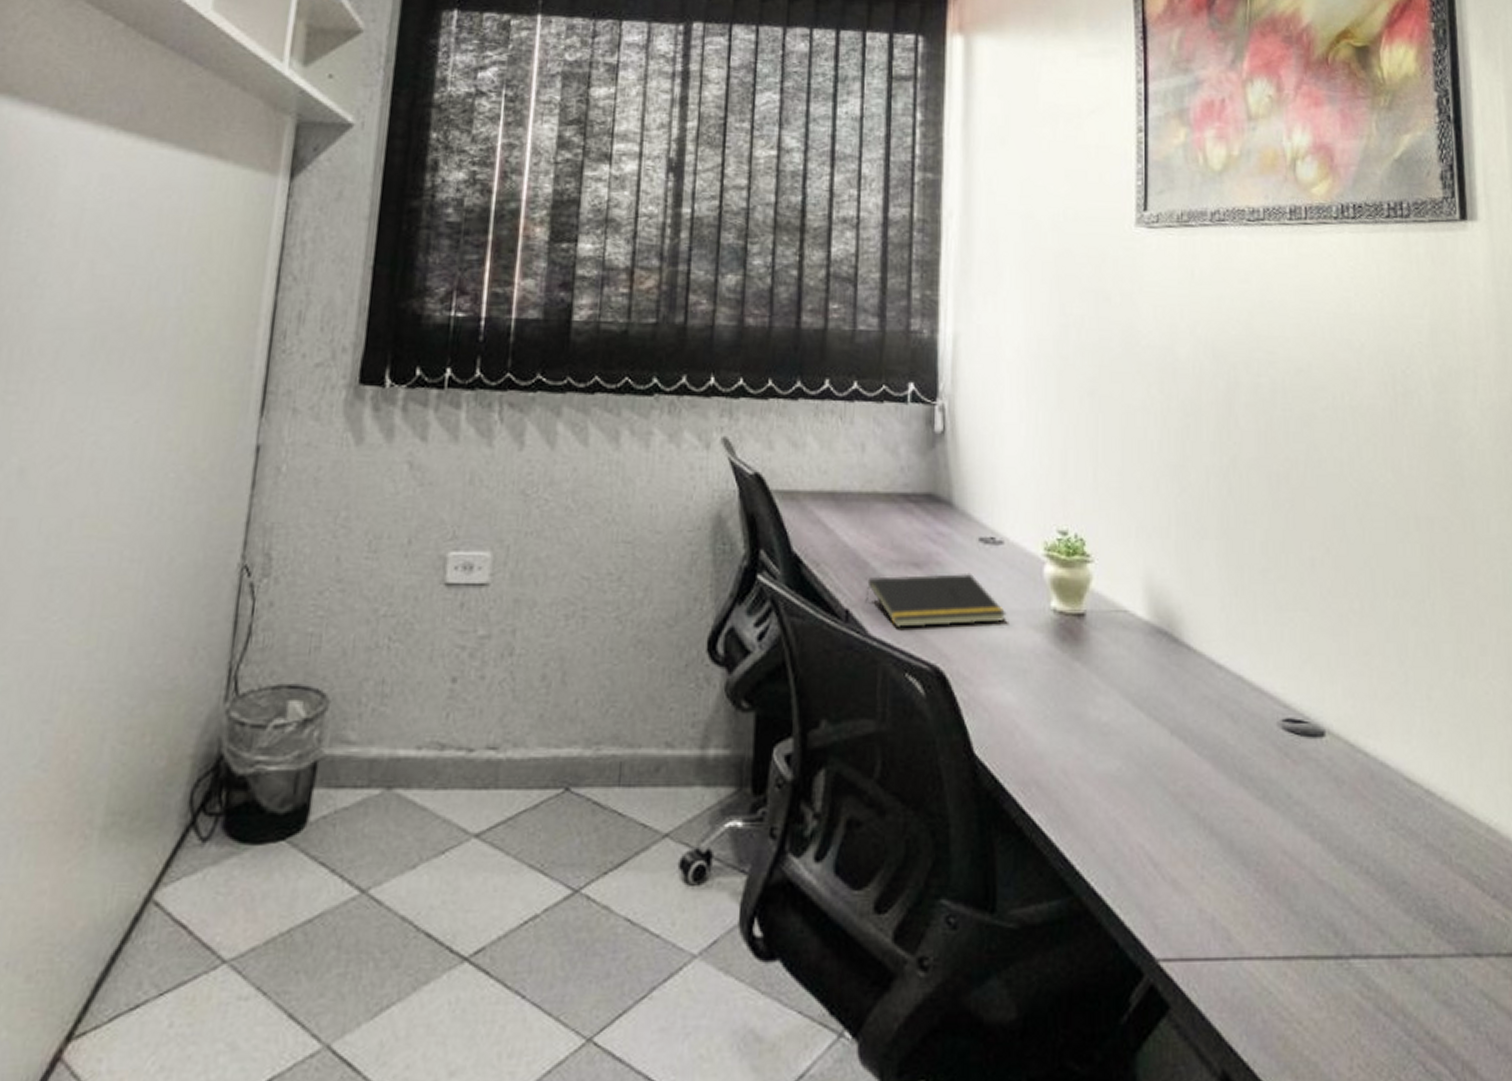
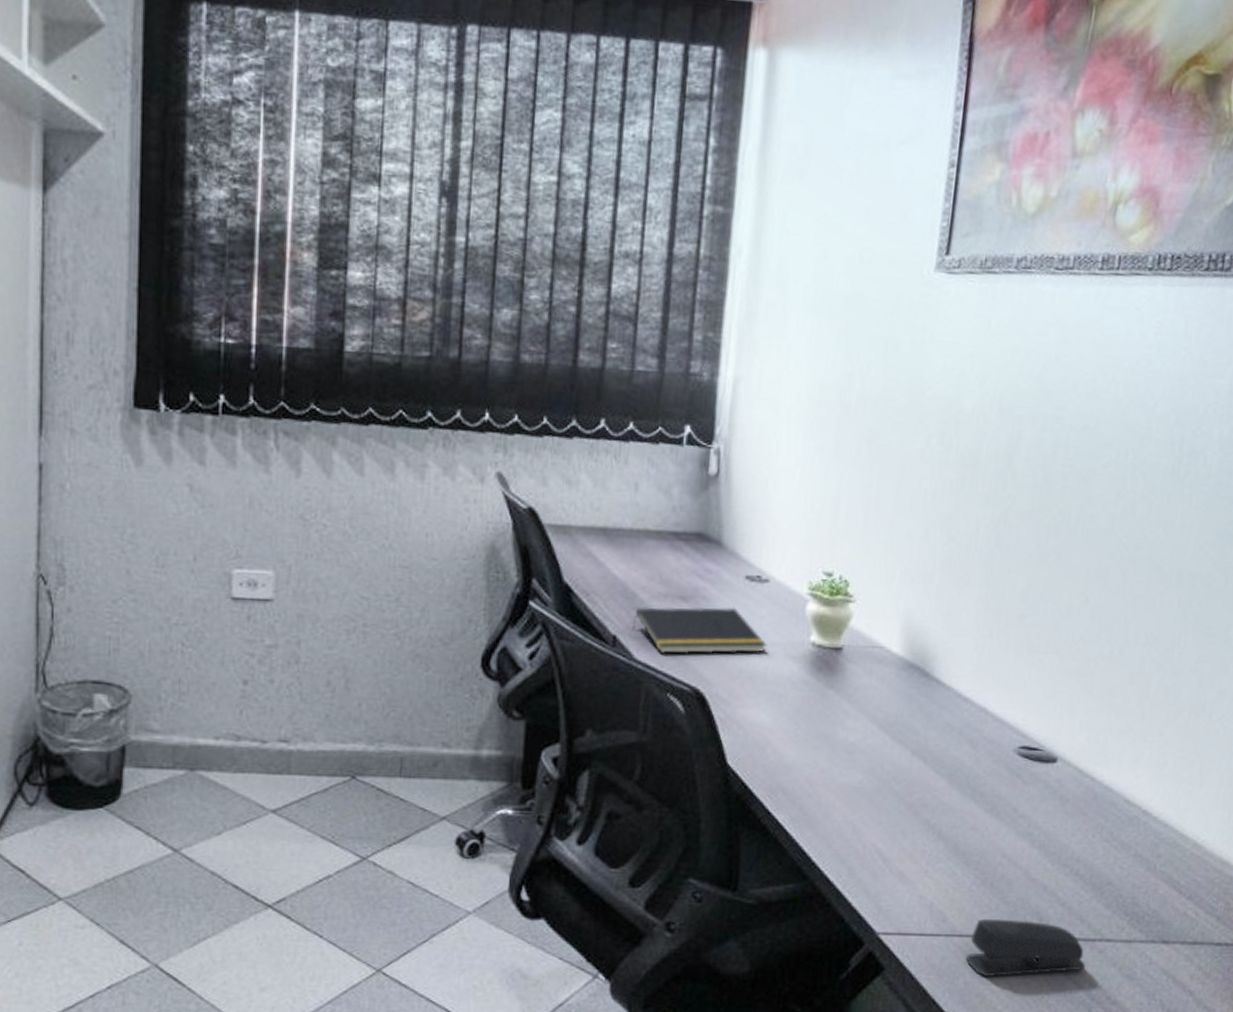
stapler: none [1260,934,1396,1012] -> present [966,918,1086,978]

